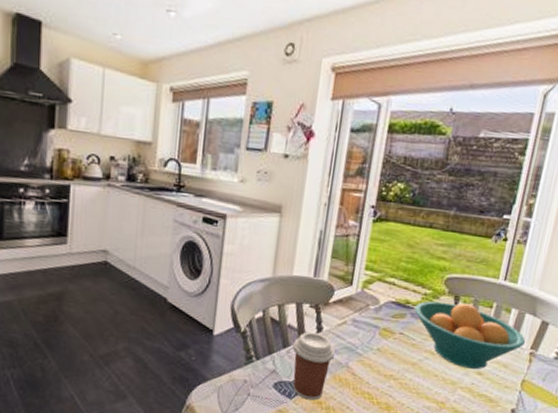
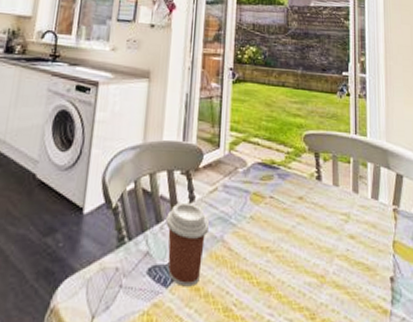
fruit bowl: present [414,301,525,370] -> none [280,159,386,233]

